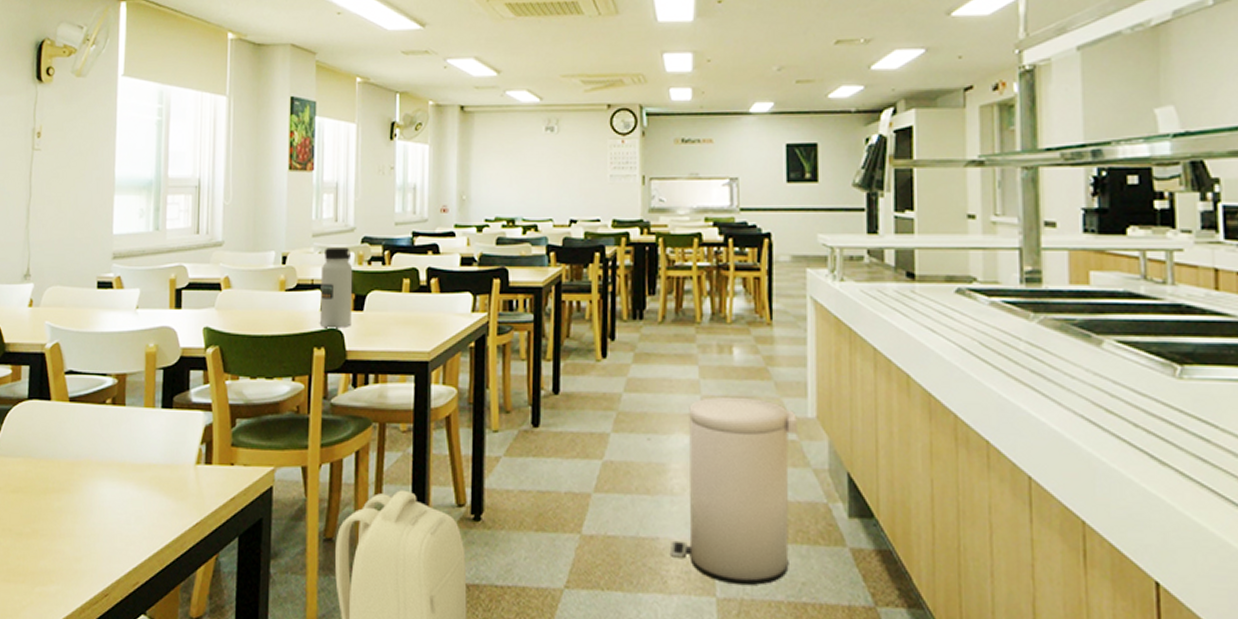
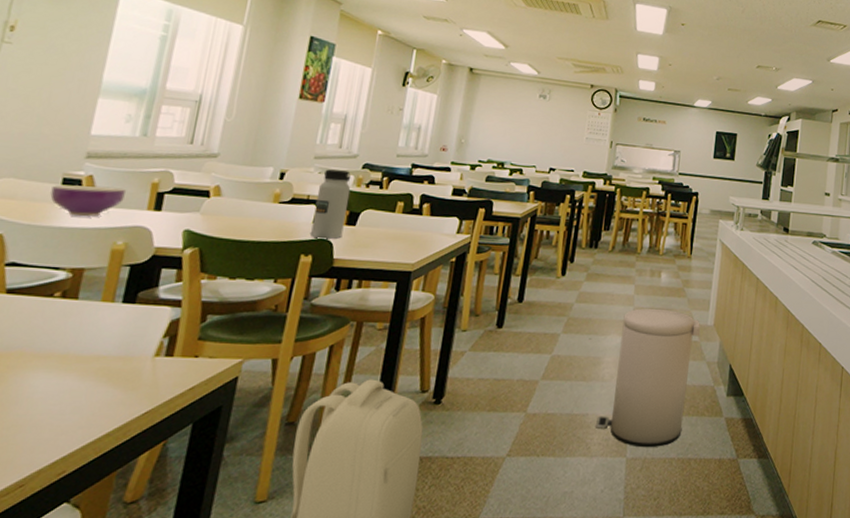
bowl: none [90,287,150,320] -> present [50,184,127,217]

